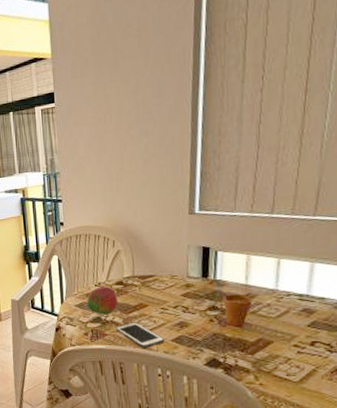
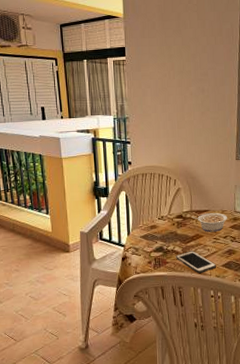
fruit: present [87,286,118,315] -> none [151,219,178,245]
legume: none [134,278,179,301] -> present [192,213,228,232]

